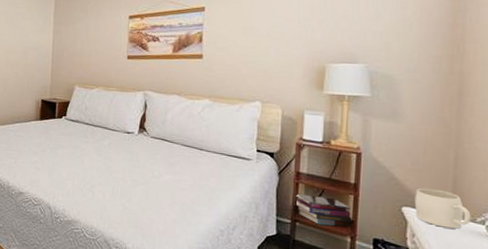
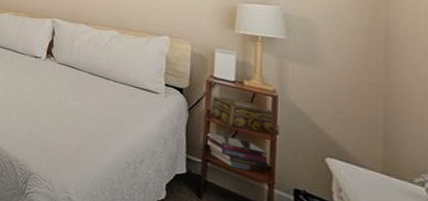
decorative box: none [298,158,363,191] -> present [209,96,280,136]
mug: present [414,187,471,229] -> none [339,139,407,189]

